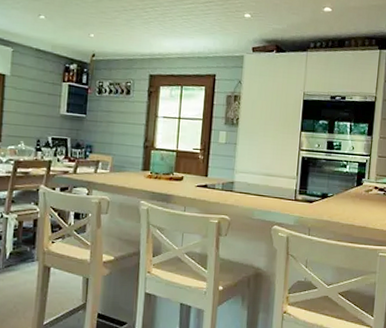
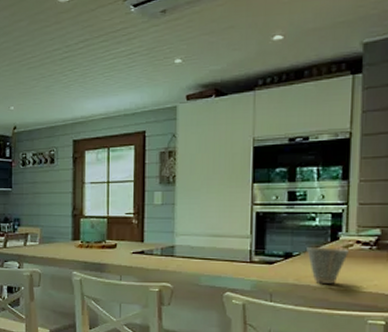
cup: none [338,190,369,222] -> present [307,247,349,284]

